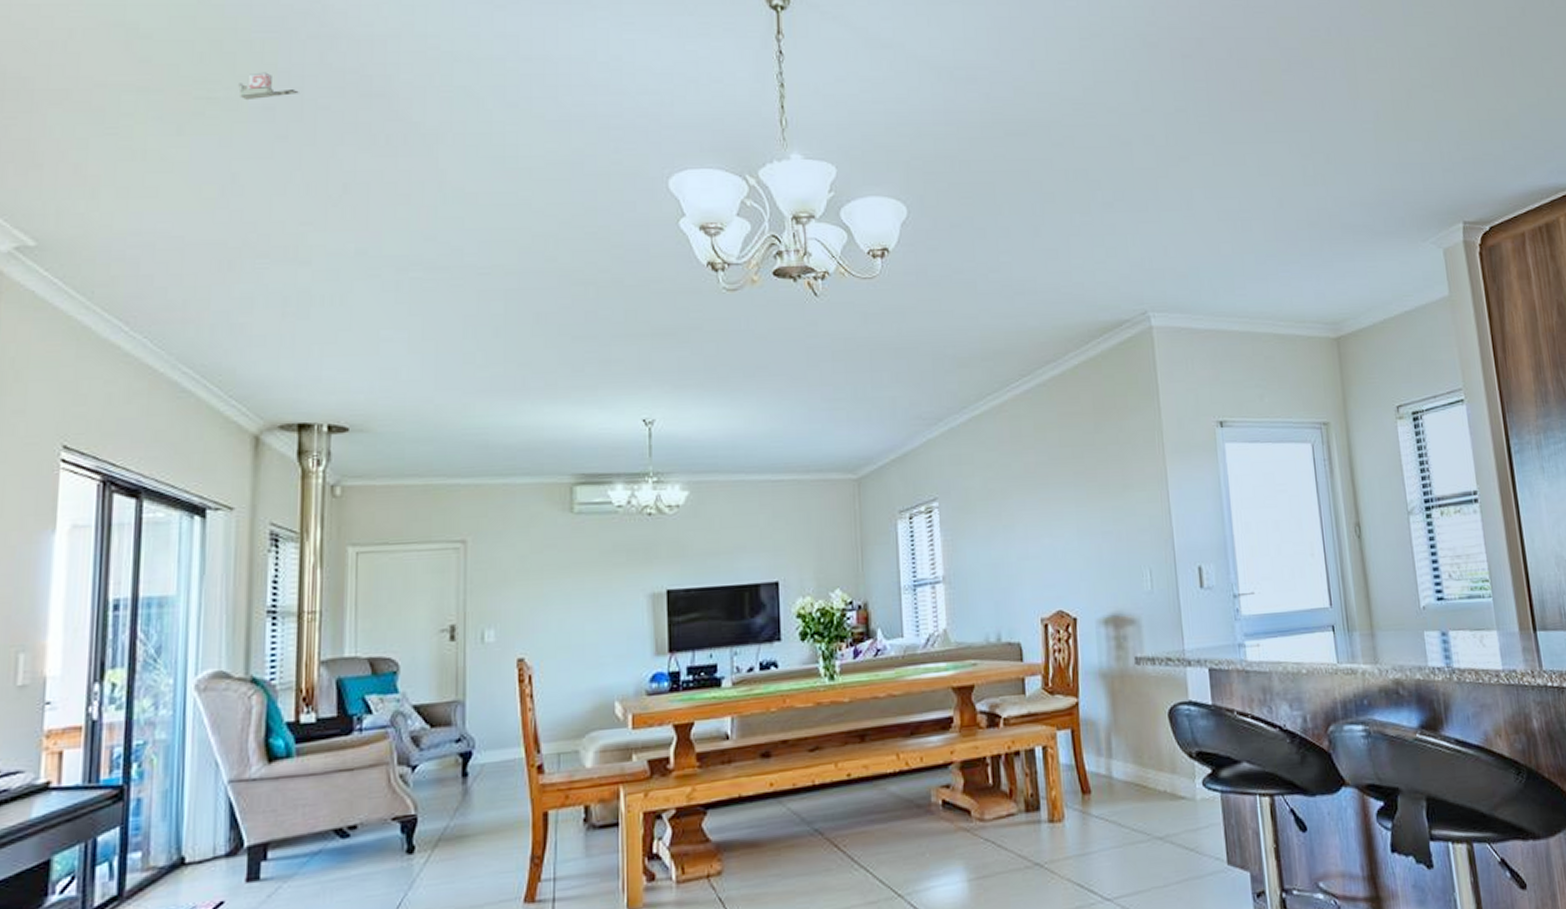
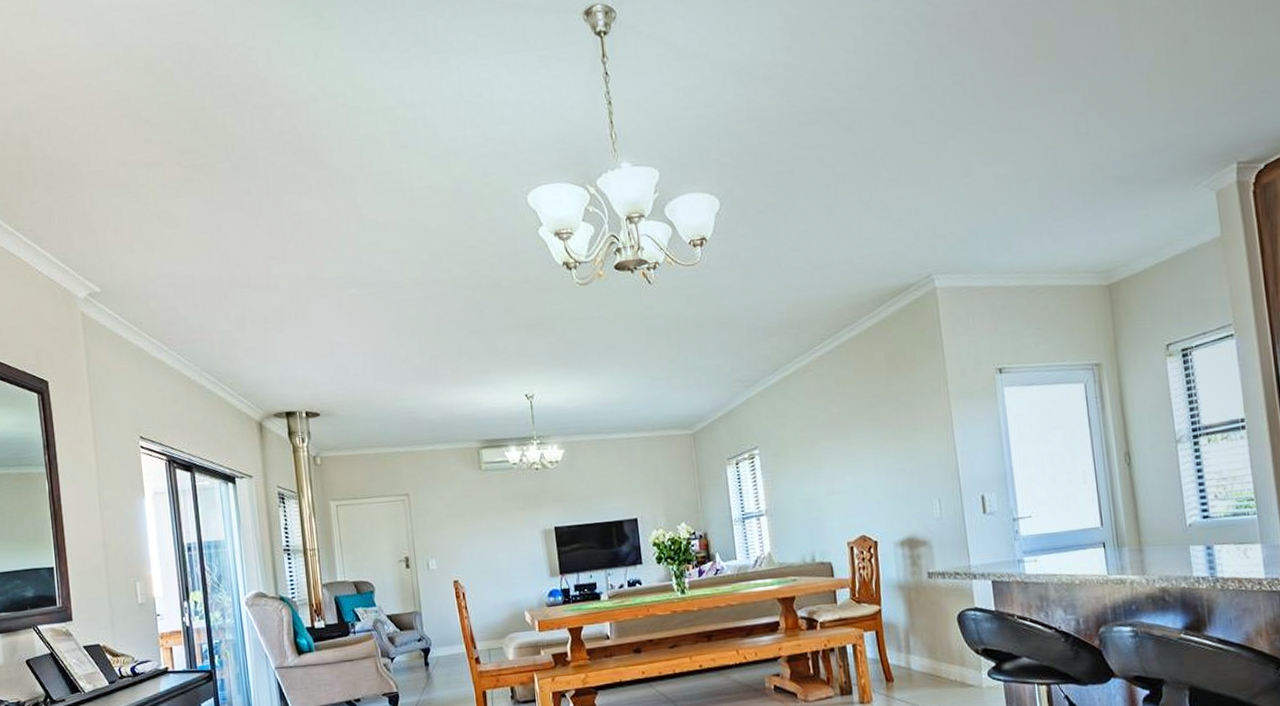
tape dispenser: present [238,72,299,101] -> none [212,140,253,165]

